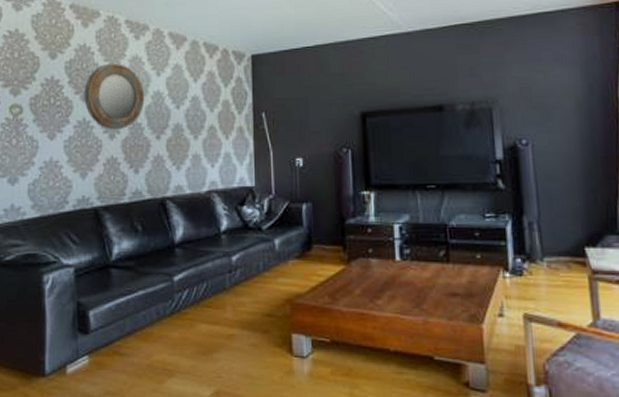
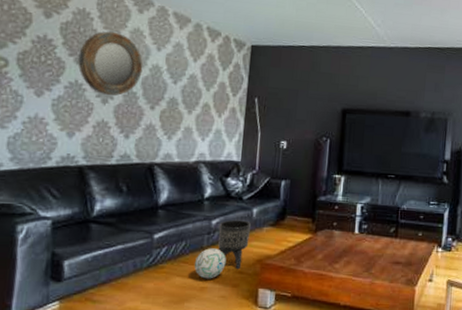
ball: none [219,288,252,325] -> present [194,248,227,279]
planter: none [240,254,275,313] -> present [218,219,251,270]

